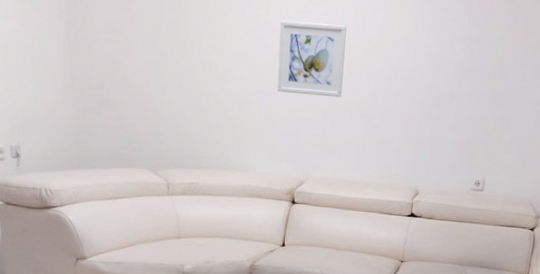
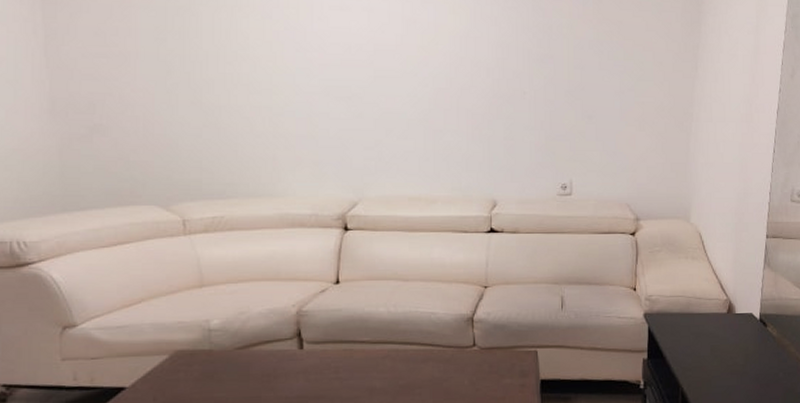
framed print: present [277,20,347,98] -> none [315,20,395,103]

